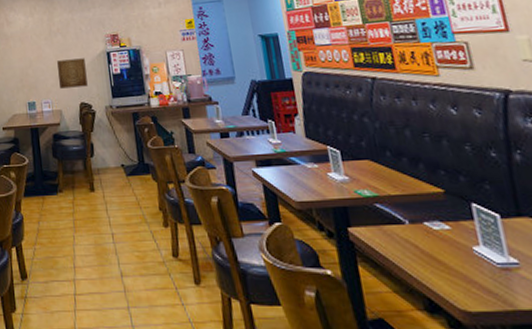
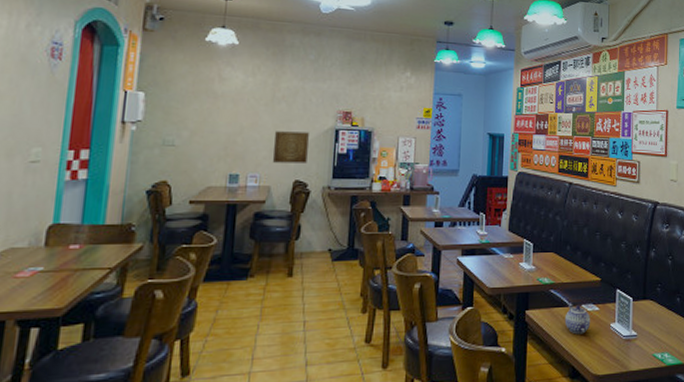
teapot: none [402,221,443,258] -> present [564,304,591,335]

